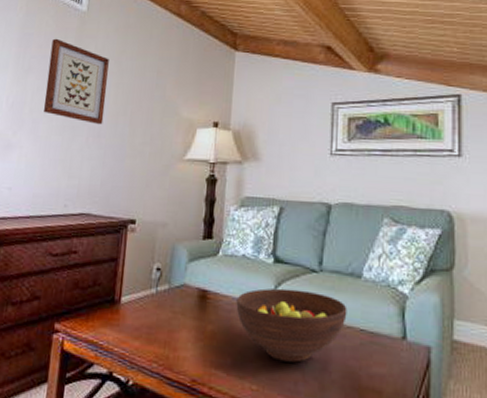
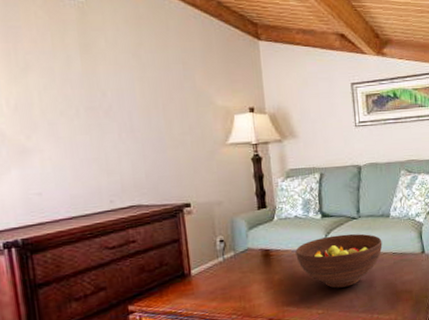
wall art: present [43,38,109,125] -> none [48,31,134,120]

